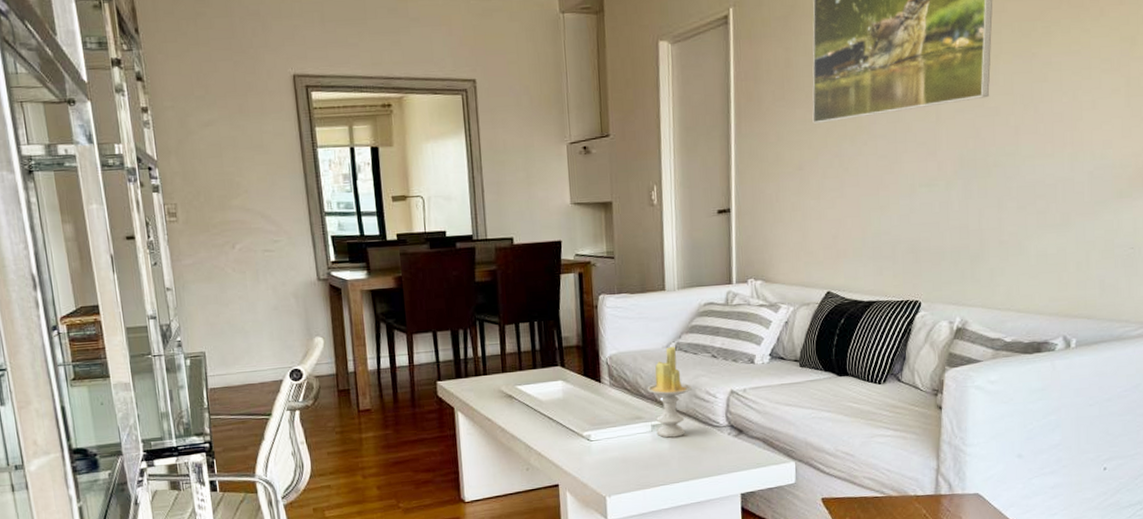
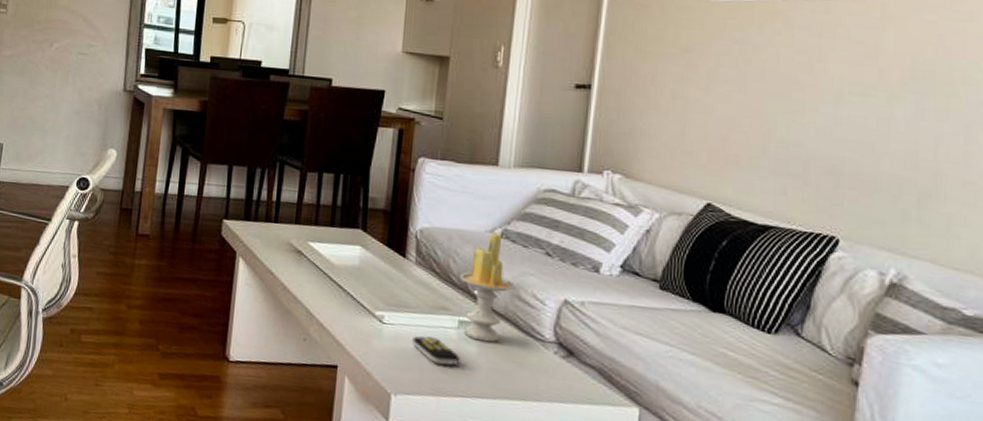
remote control: none [617,443,657,465] -> present [412,336,460,366]

